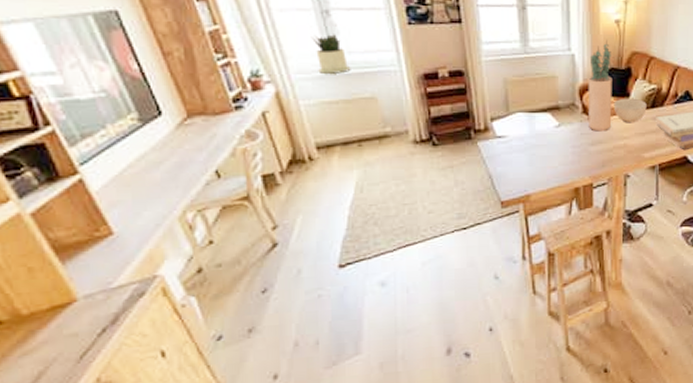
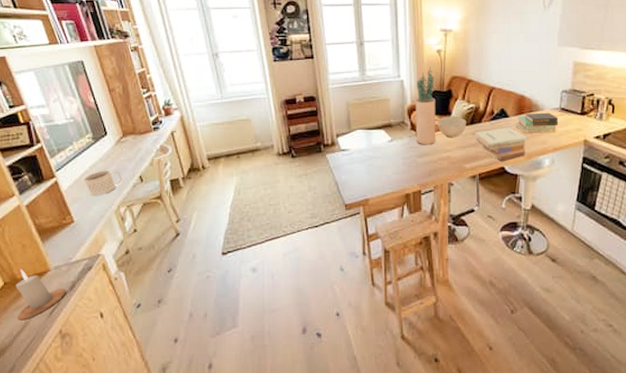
candle: none [19,302,105,370] -> present [15,269,66,320]
mug: none [127,163,189,199] -> present [84,170,123,197]
planter: present [312,34,351,74] -> none [206,71,233,102]

